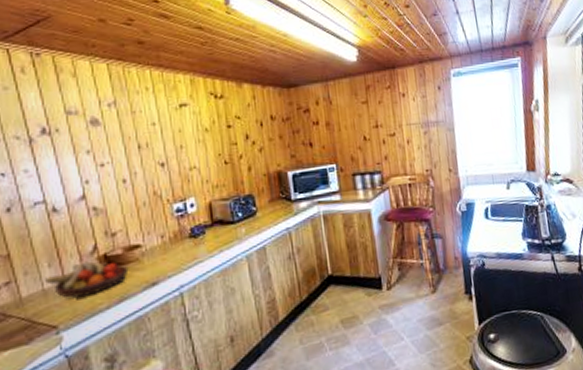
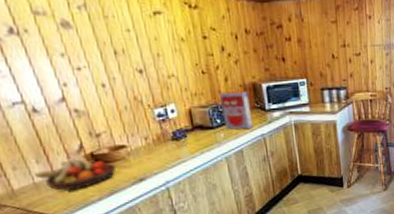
cereal box: none [241,180,278,224] -> present [218,91,254,130]

